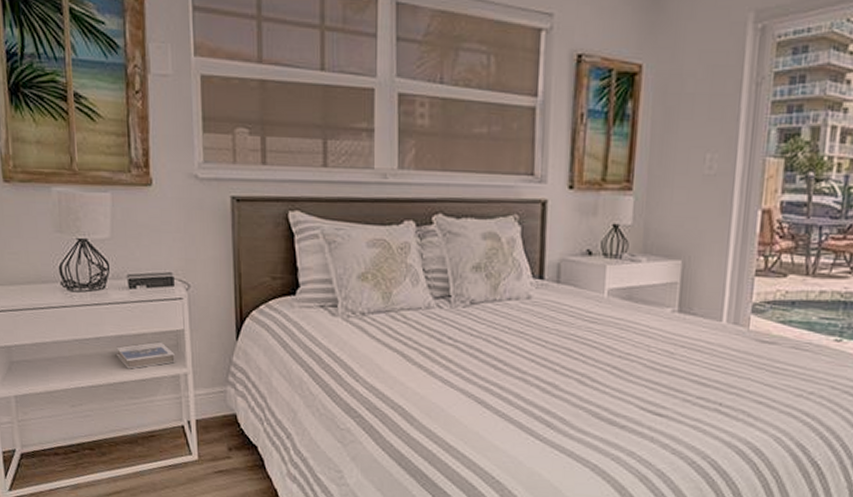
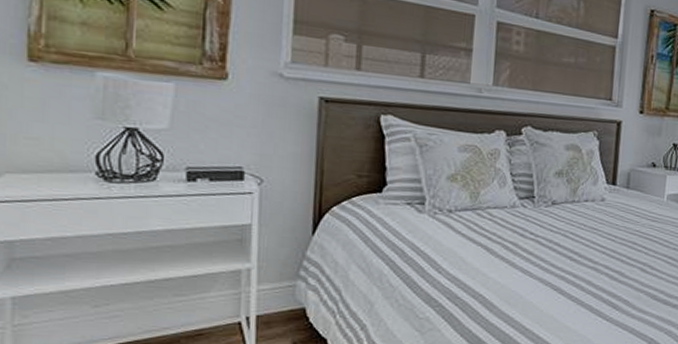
hardback book: present [115,341,176,369] -> none [161,236,239,265]

